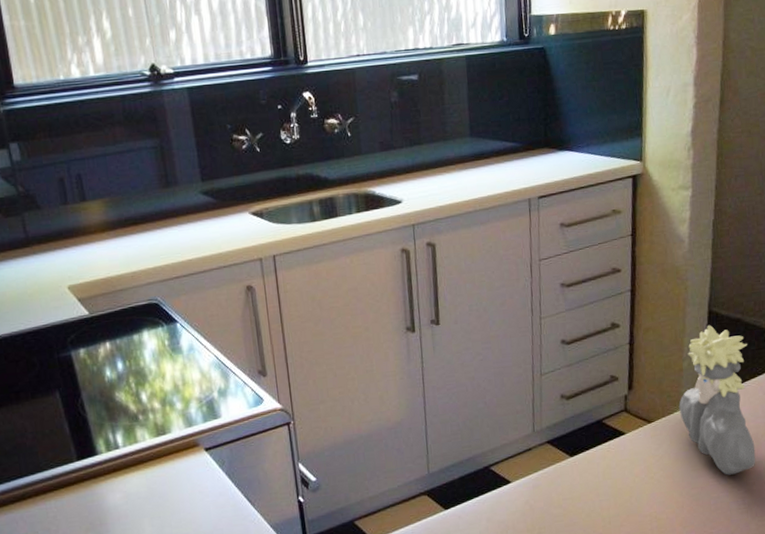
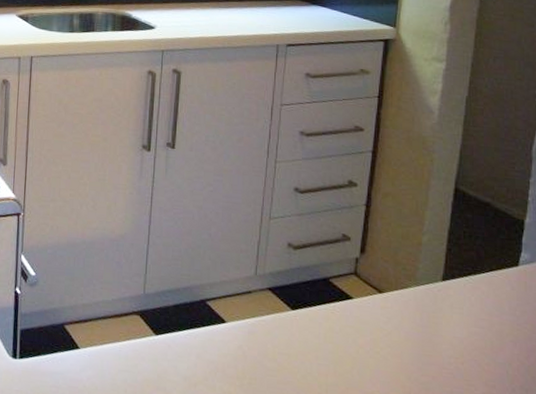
bust sculpture: present [679,325,756,475] -> none [414,203,498,371]

